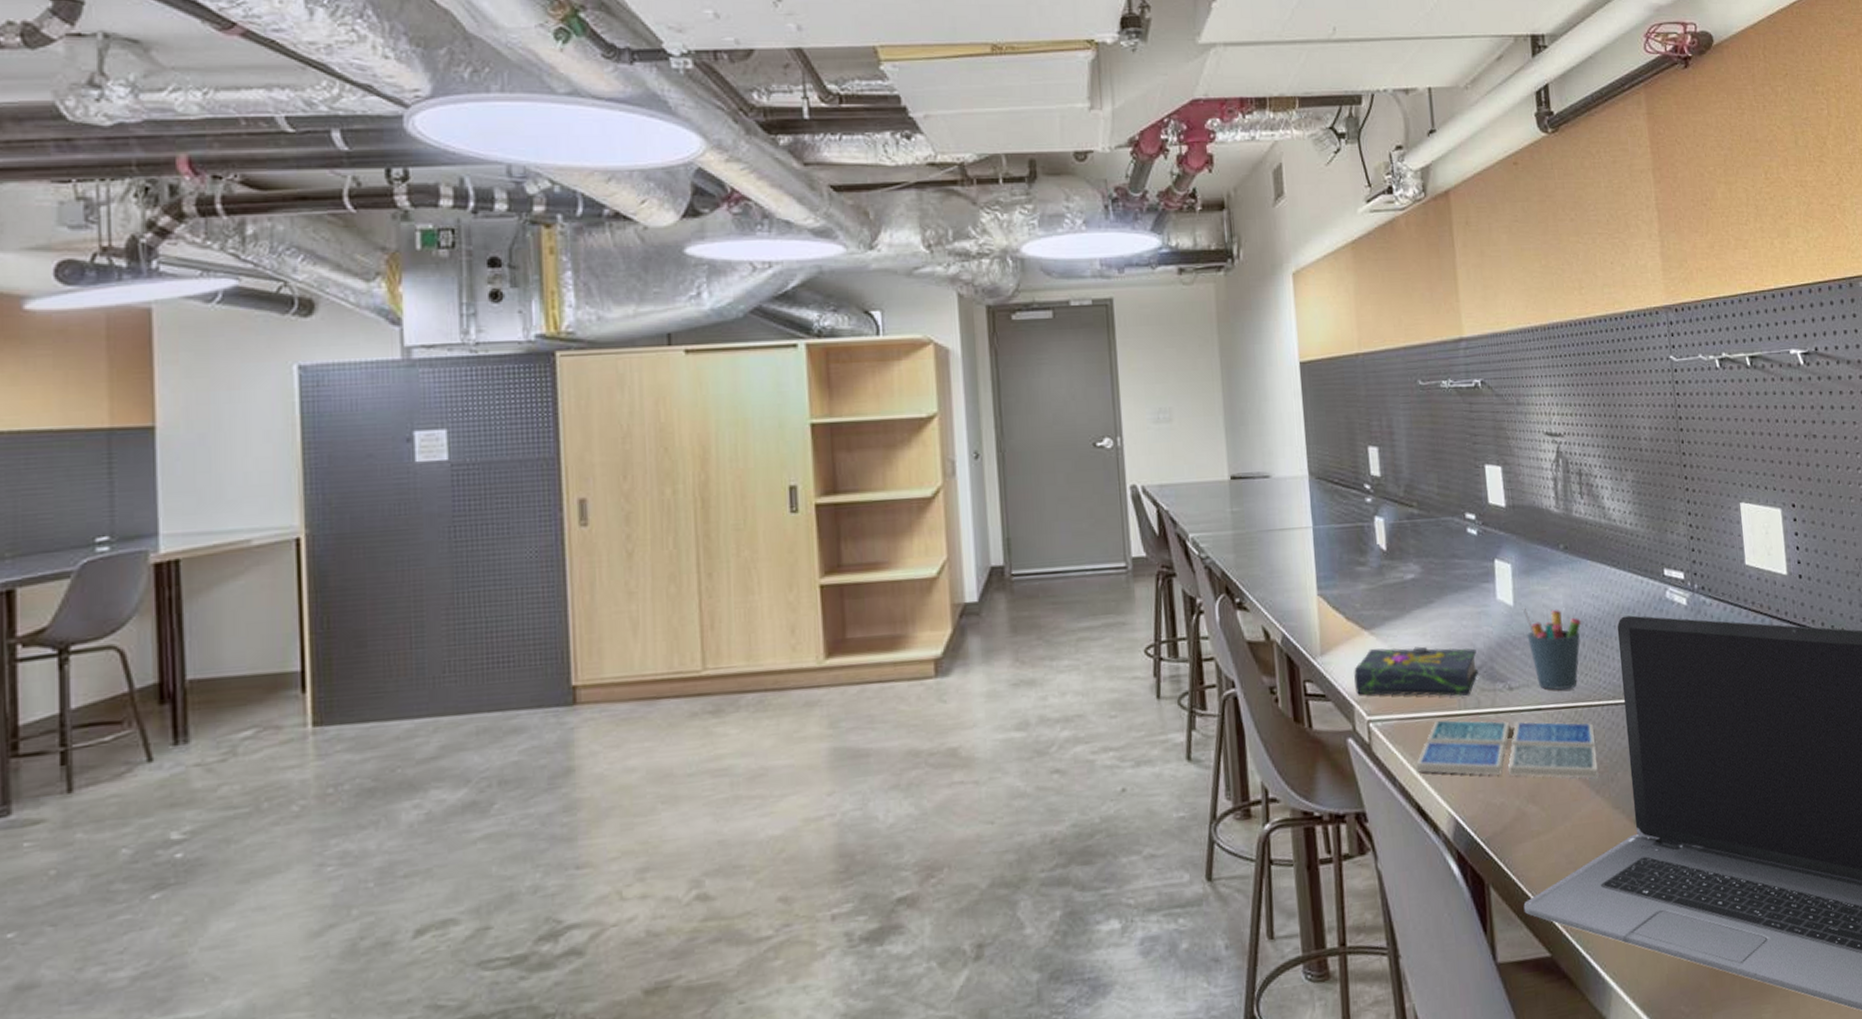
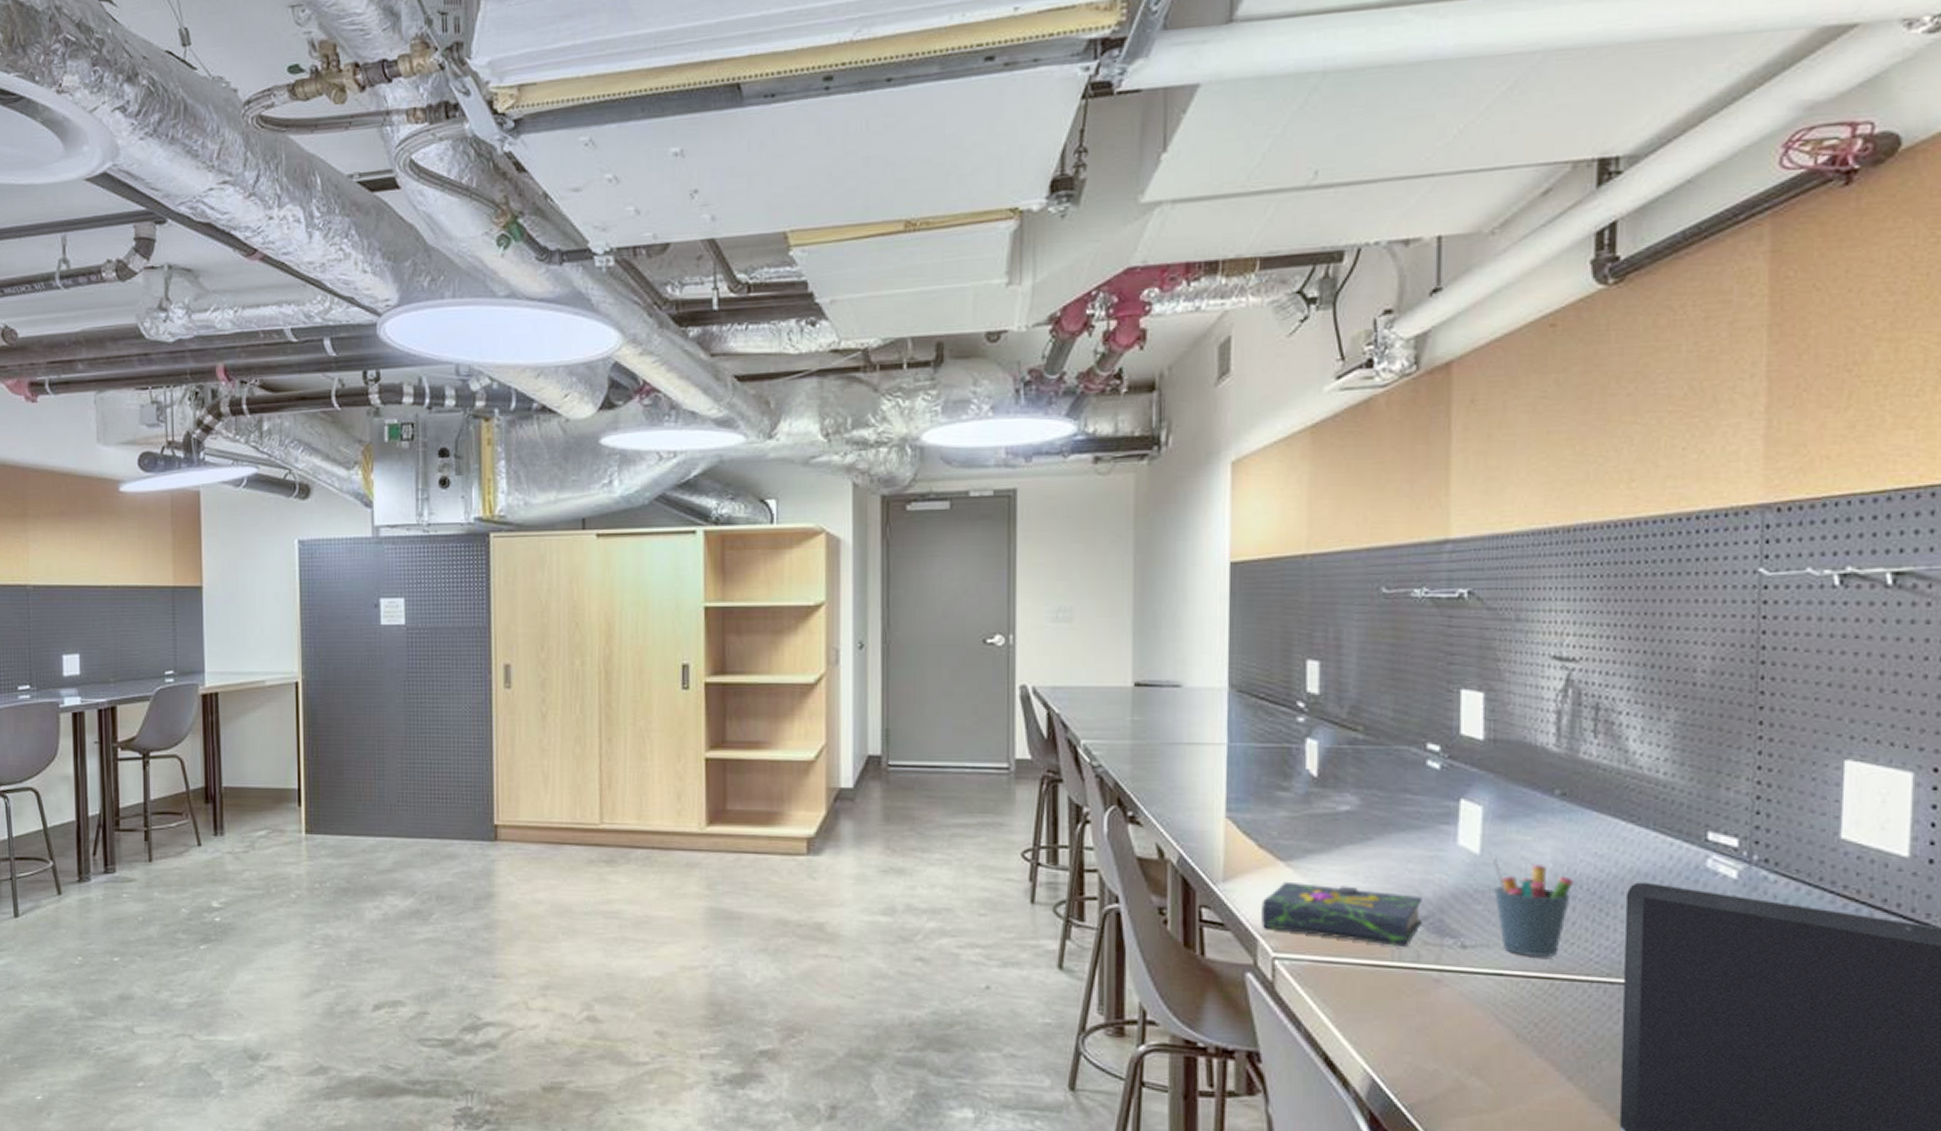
drink coaster: present [1415,720,1599,779] -> none [1327,969,1576,1063]

